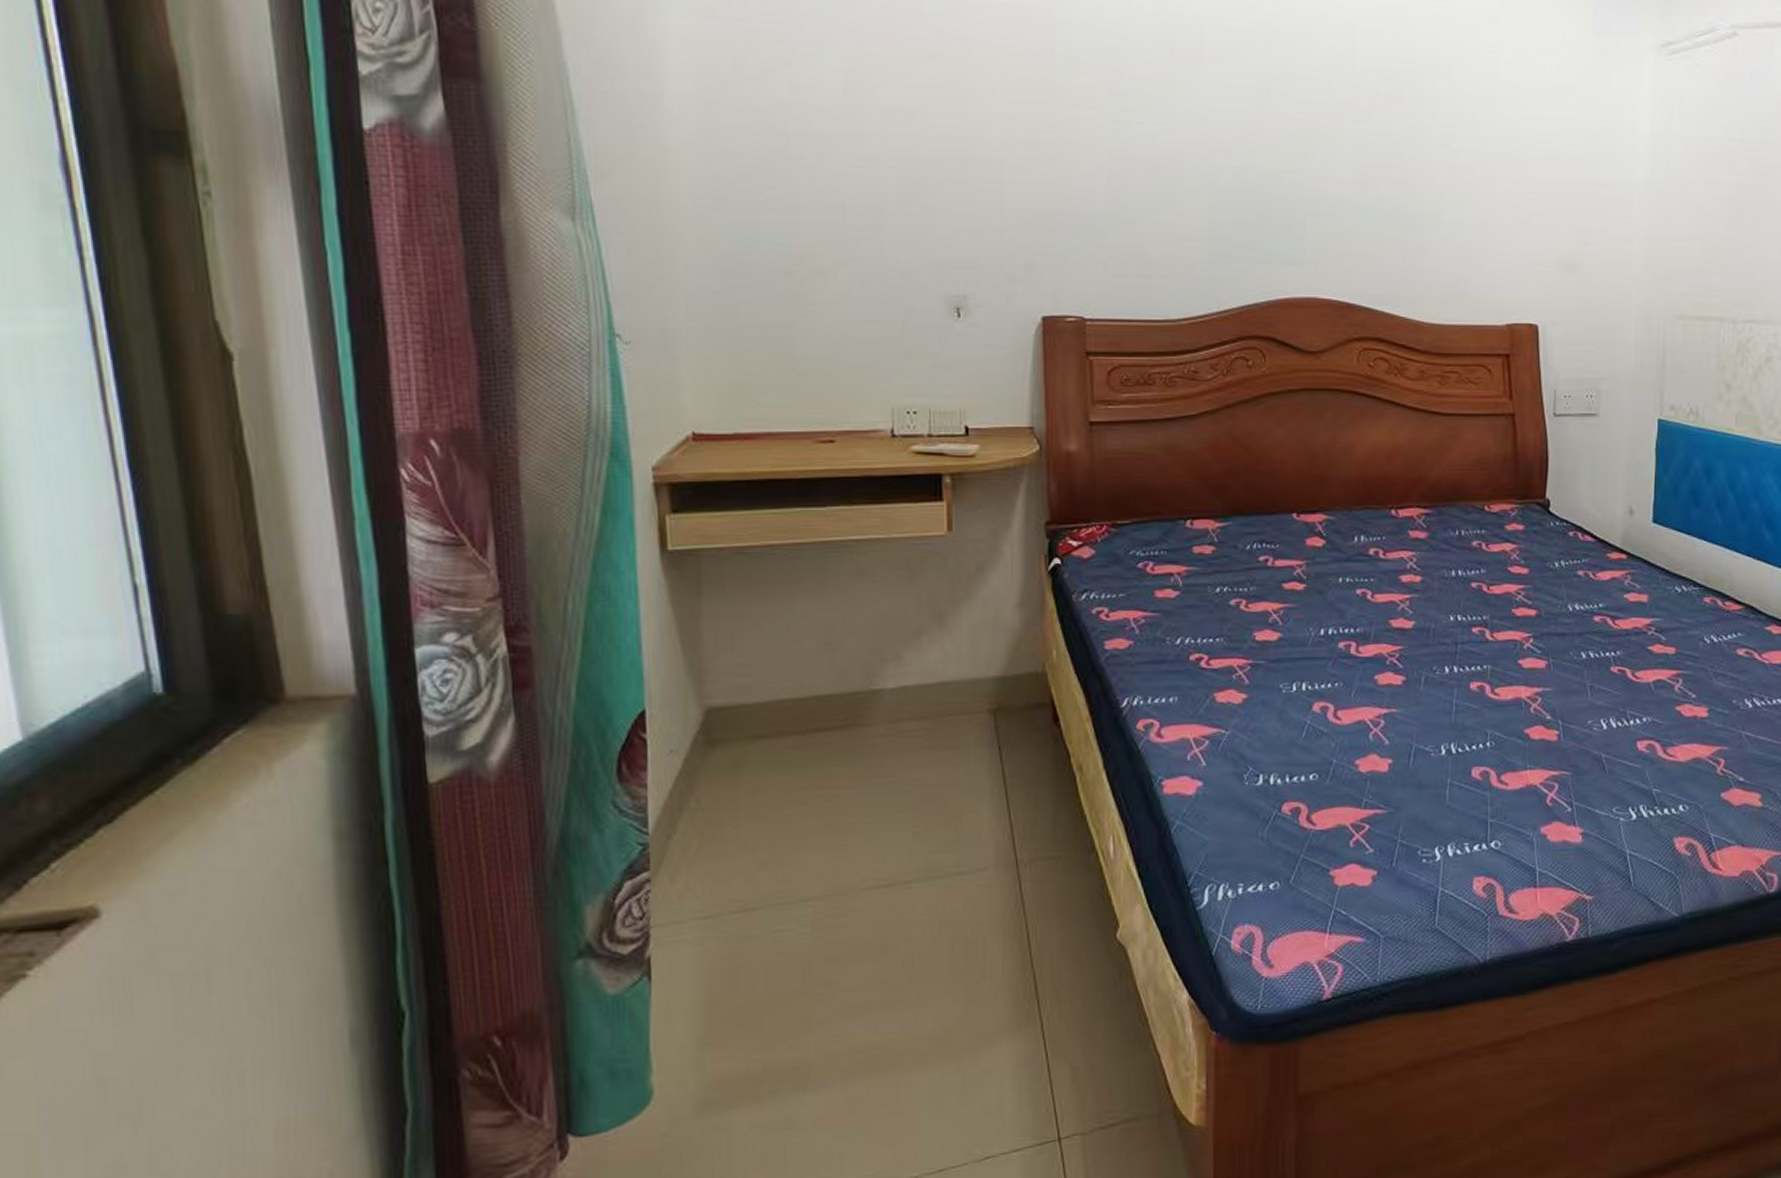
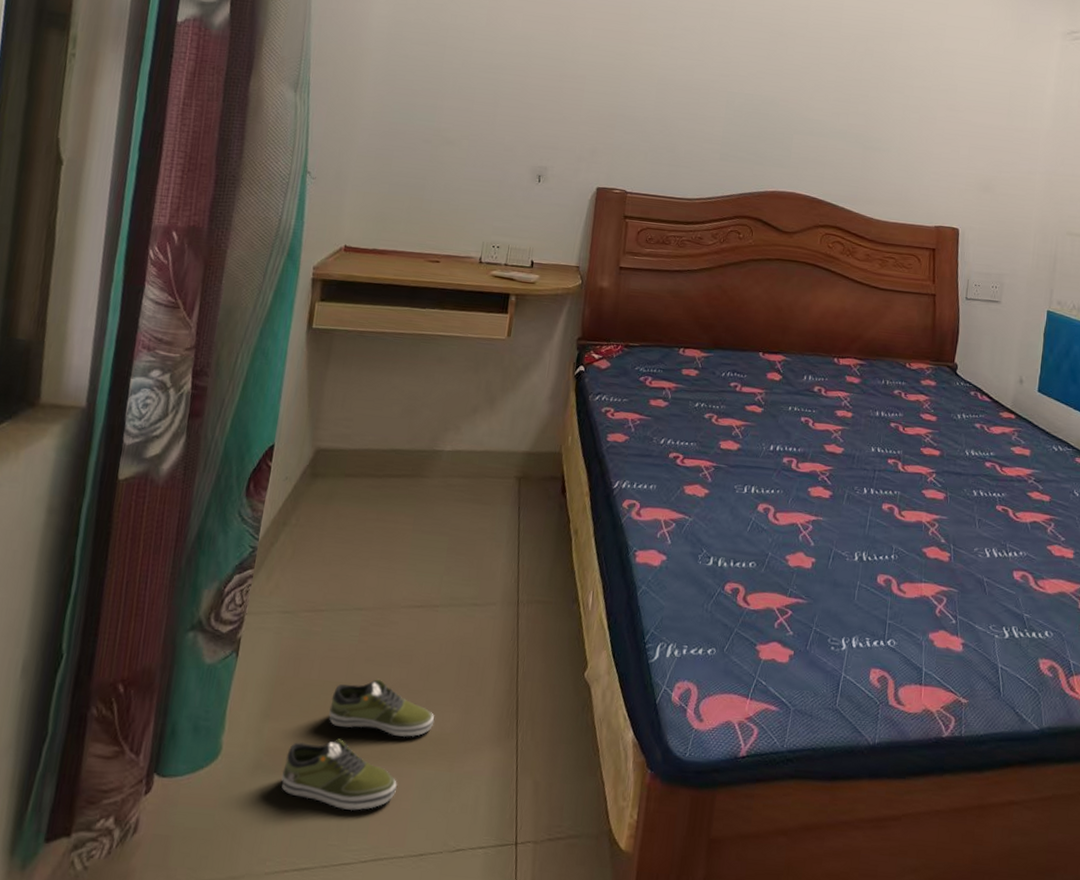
shoe: none [740,979,931,1136] -> present [281,678,435,811]

